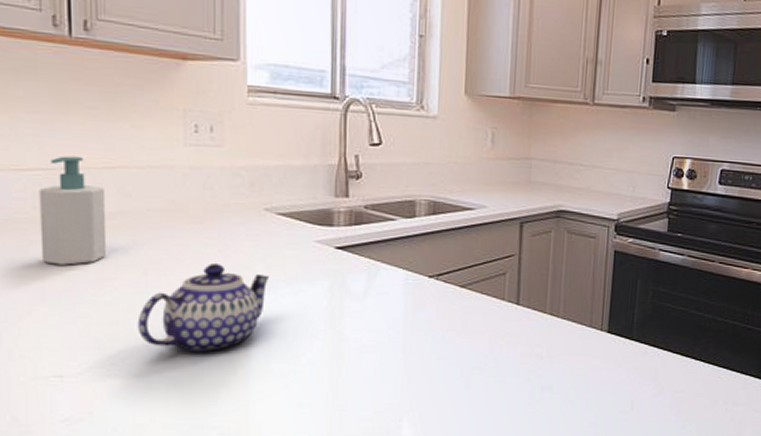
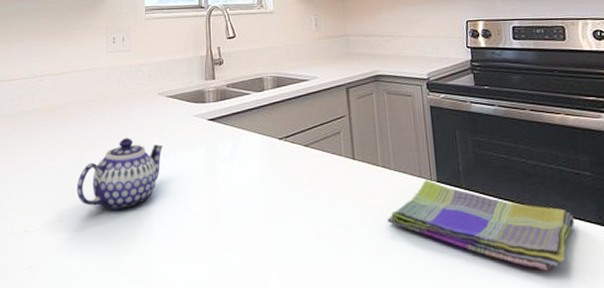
soap bottle: present [38,155,107,265] -> none [20,67,59,146]
dish towel: none [546,330,737,420] -> present [387,180,575,271]

